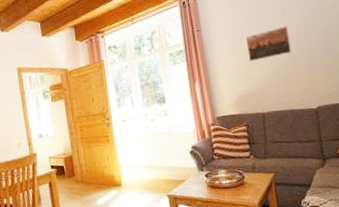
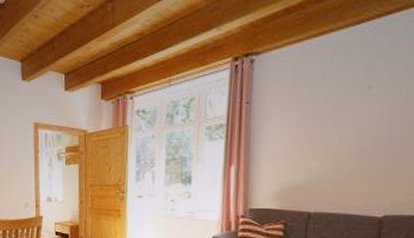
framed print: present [246,26,291,62] -> none [305,108,369,149]

